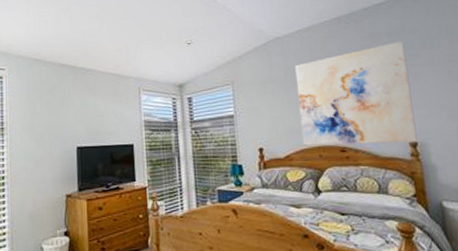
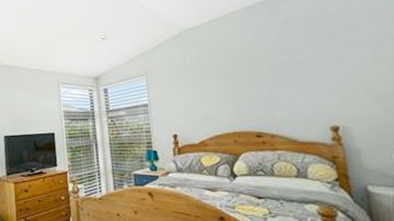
wall art: present [295,41,418,146] -> none [208,25,340,132]

